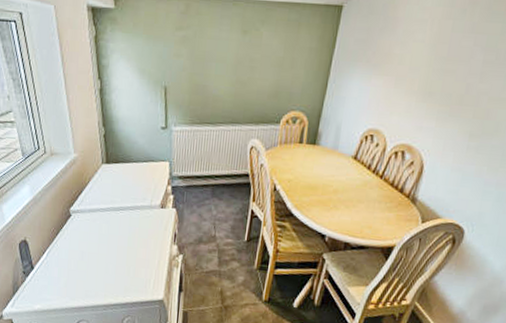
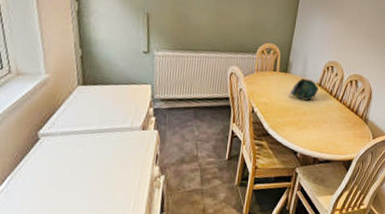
decorative bowl: none [318,151,354,177] -> present [289,78,319,101]

